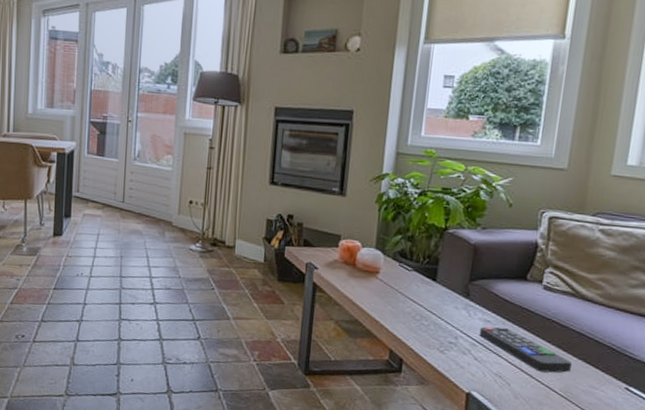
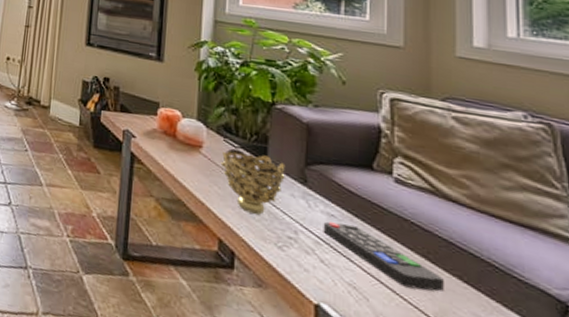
decorative bowl: none [395,272,452,326] -> present [220,148,286,215]

